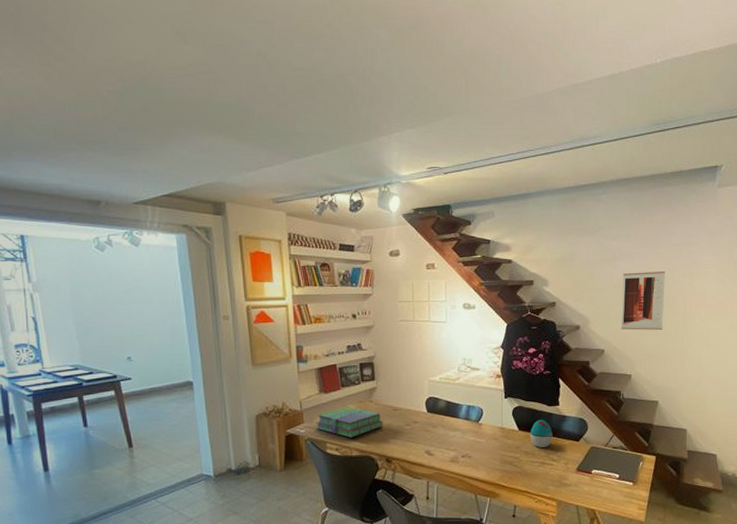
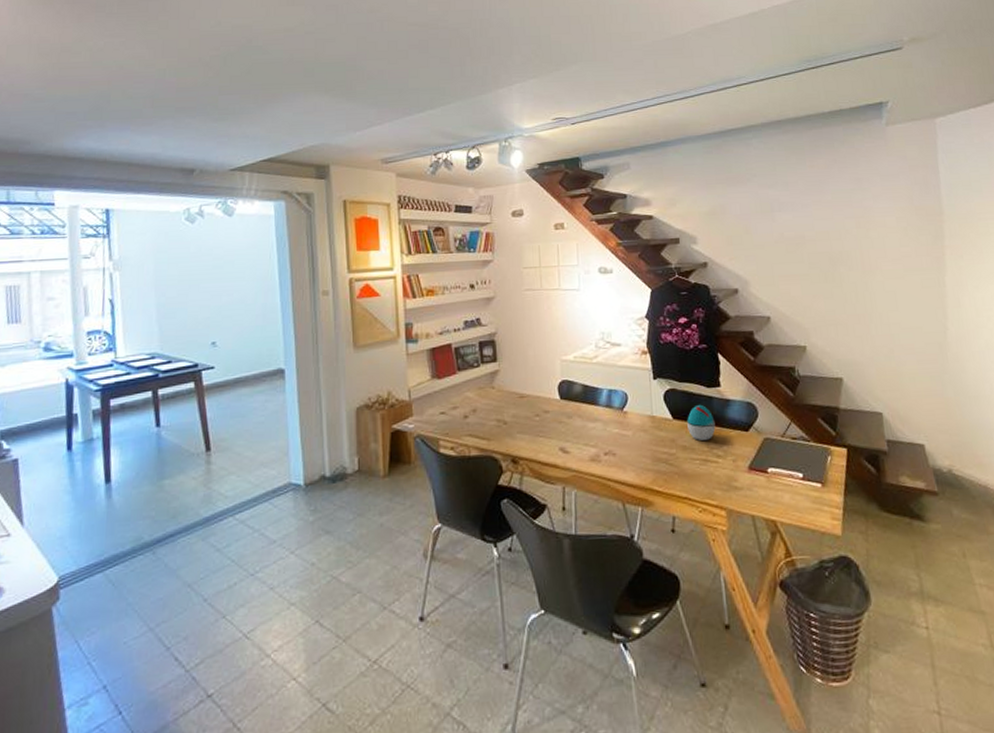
stack of books: present [316,406,383,438] -> none [427,394,508,433]
wall art: present [621,270,665,330] -> none [784,221,839,292]

